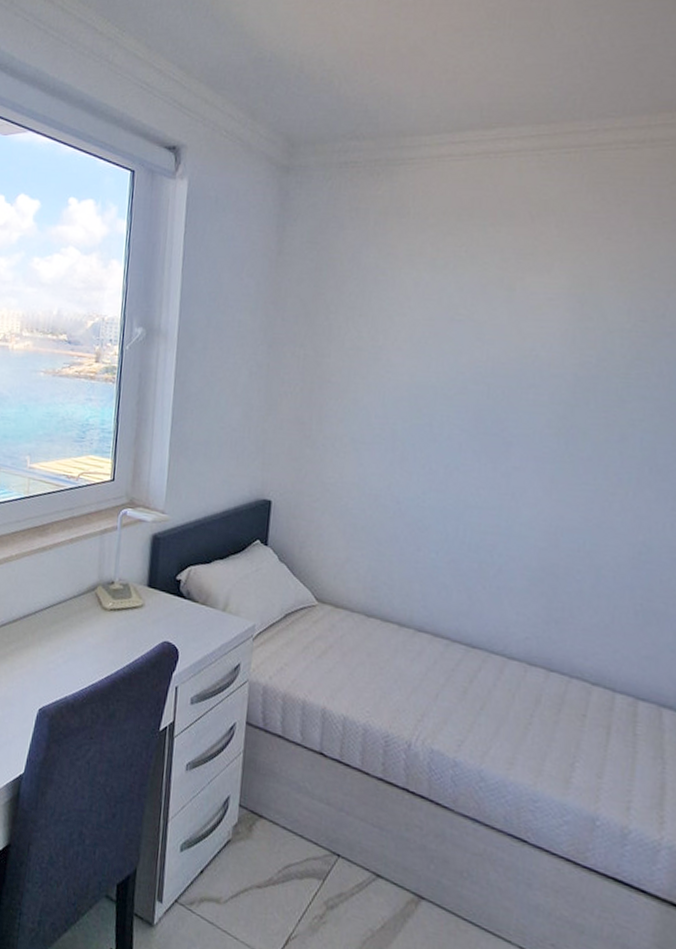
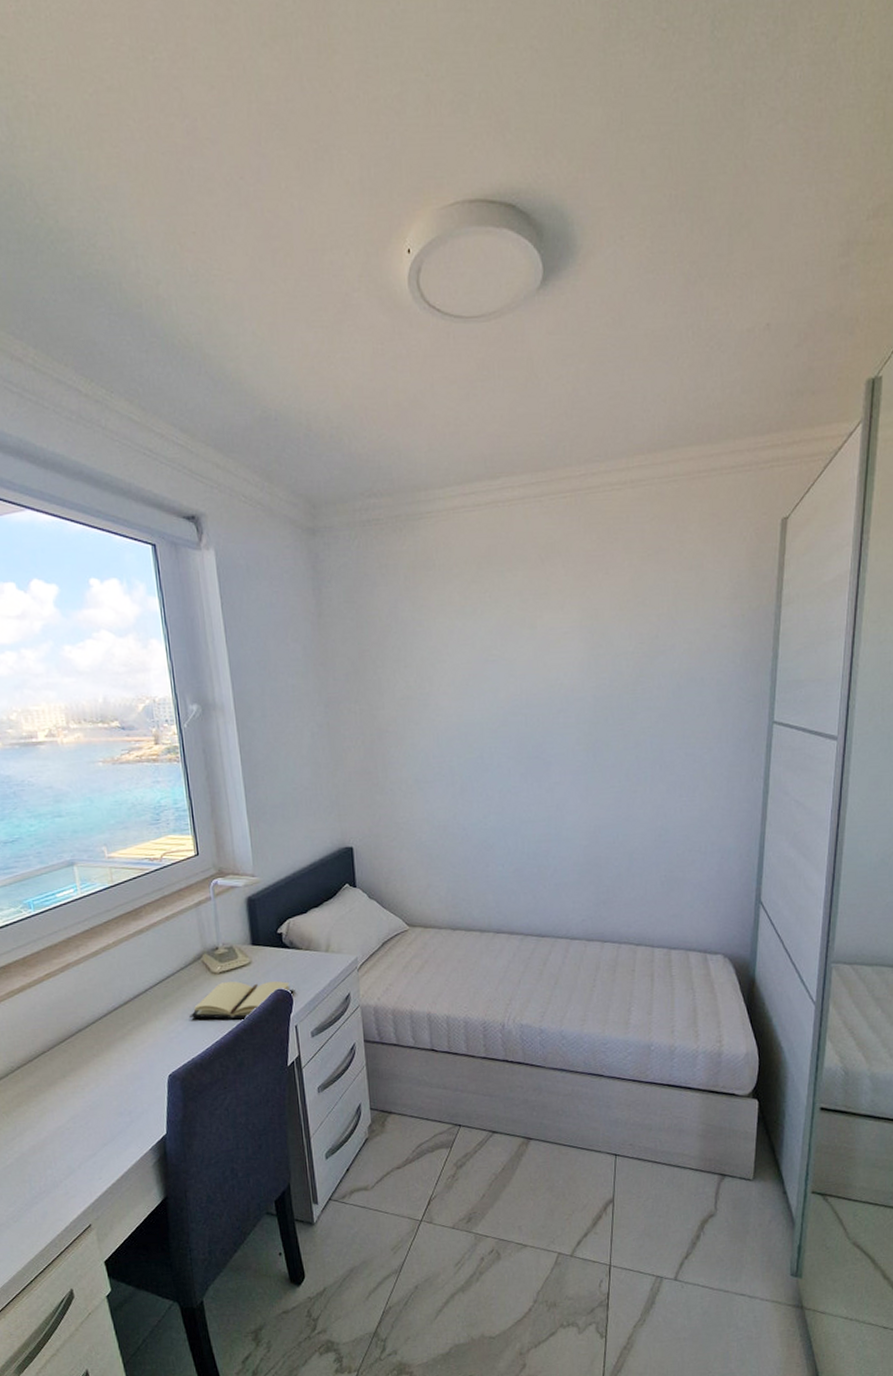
book: none [72,620,183,667] -> present [189,980,295,1020]

